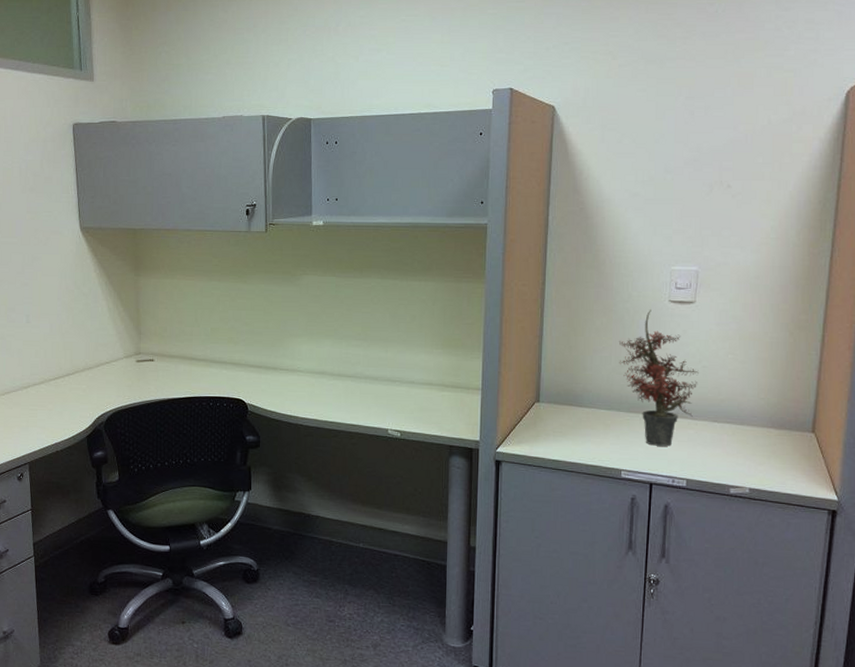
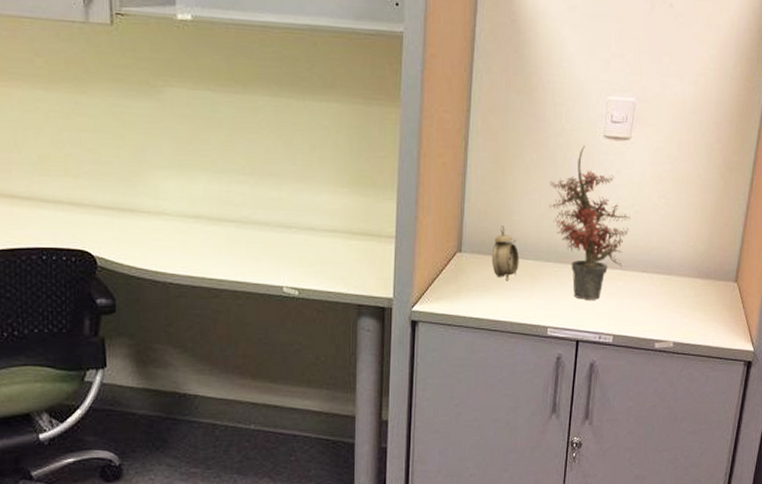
alarm clock: none [566,379,593,428] -> present [491,225,520,281]

